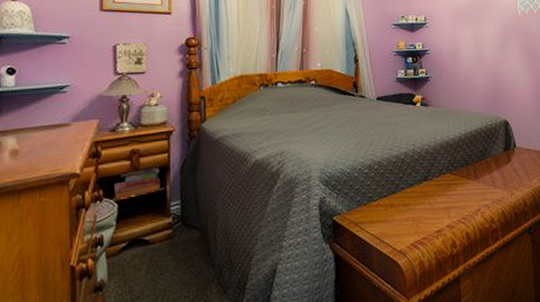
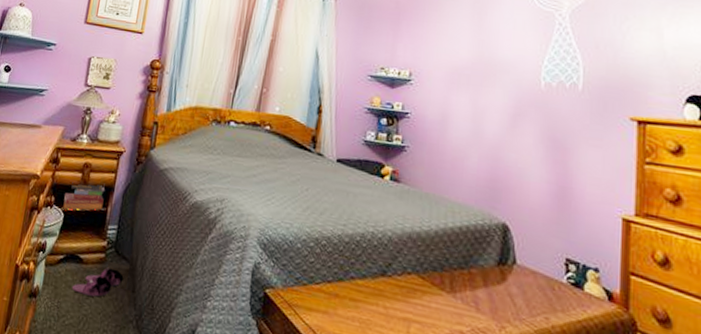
slippers: none [142,239,197,273] -> present [71,267,124,297]

